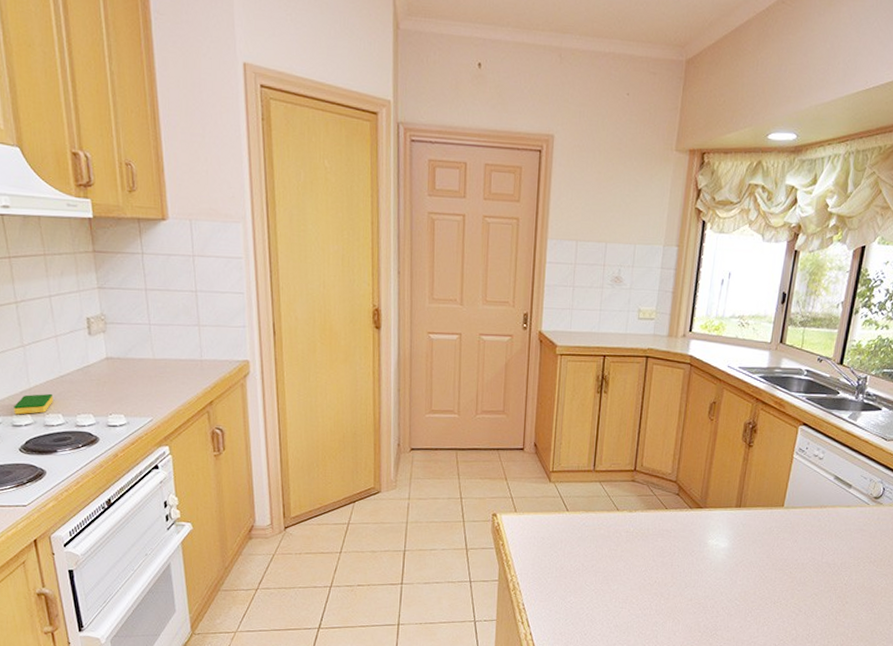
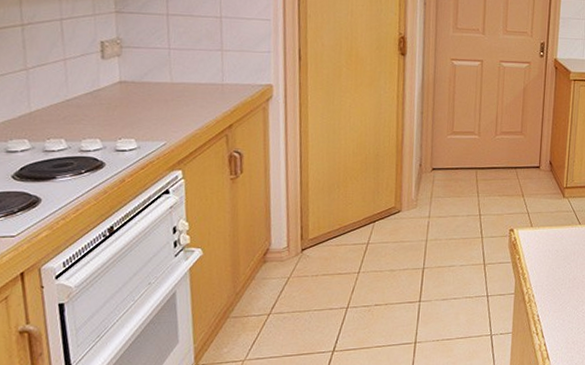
dish sponge: present [14,393,53,415] -> none [9,117,57,140]

